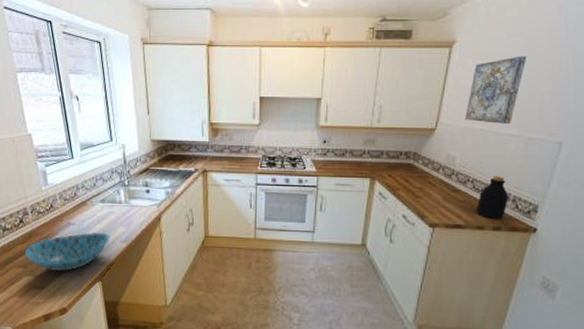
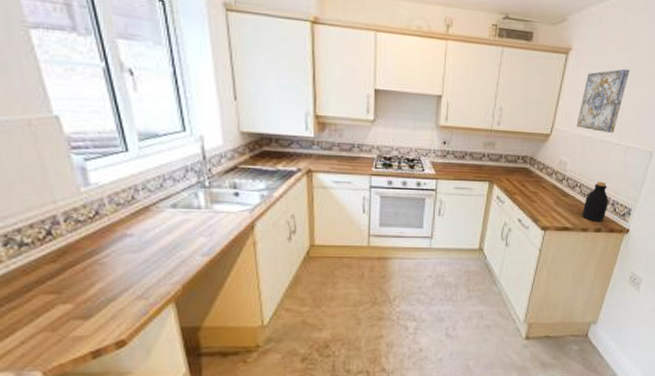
bowl: present [24,231,110,272] -> none [56,244,186,296]

